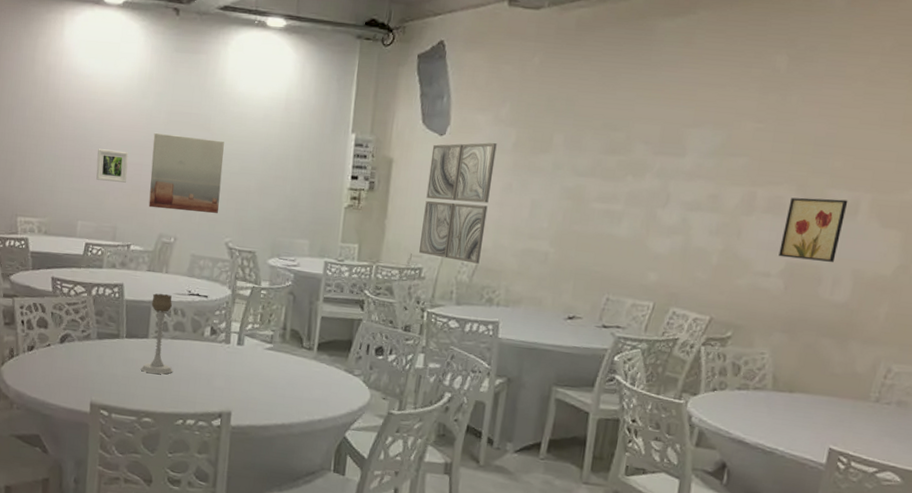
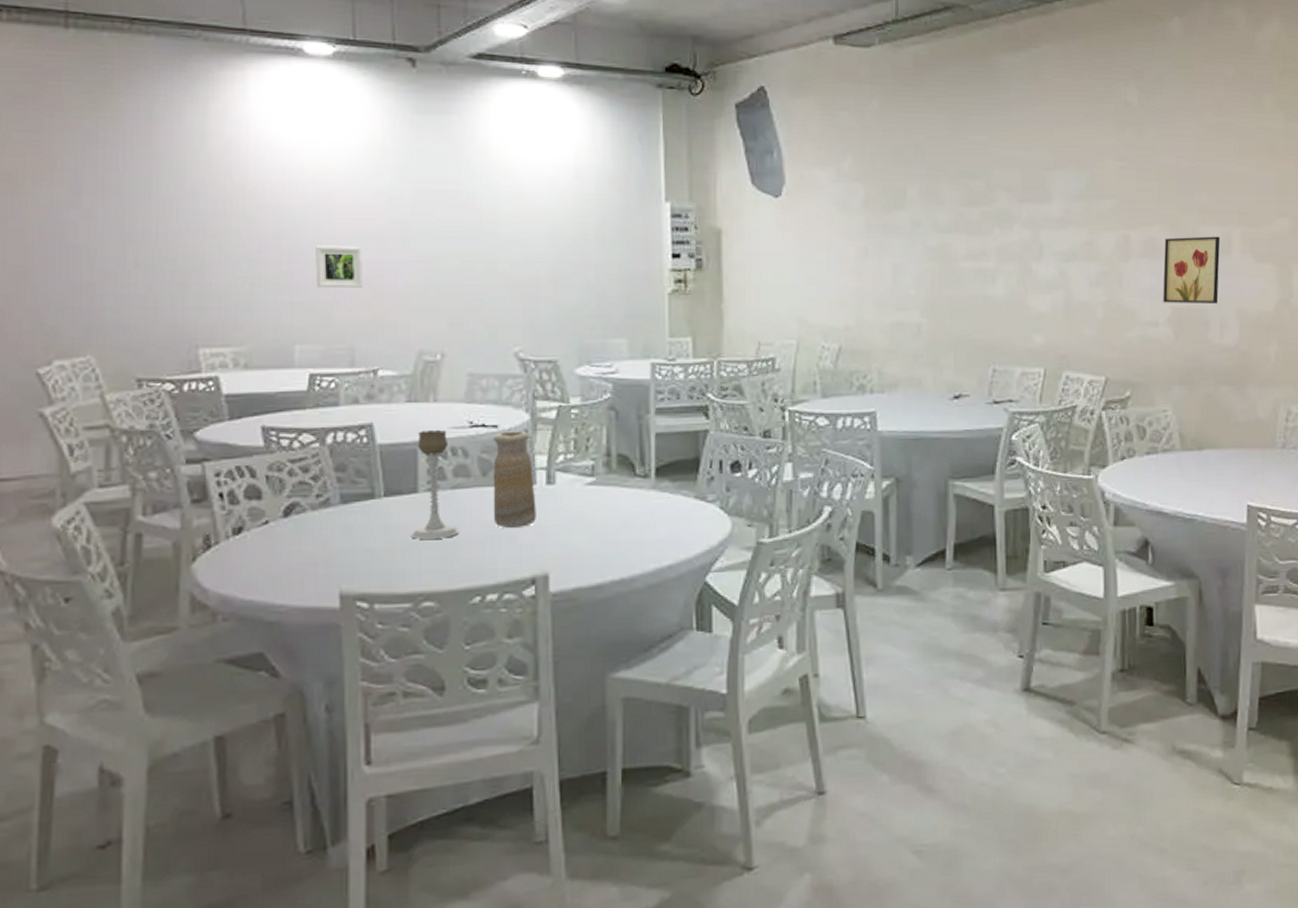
wall art: present [148,133,224,214] -> none [396,220,501,317]
vase: none [197,301,230,375] -> present [493,431,536,528]
wall art: present [418,142,497,264] -> none [767,202,844,346]

